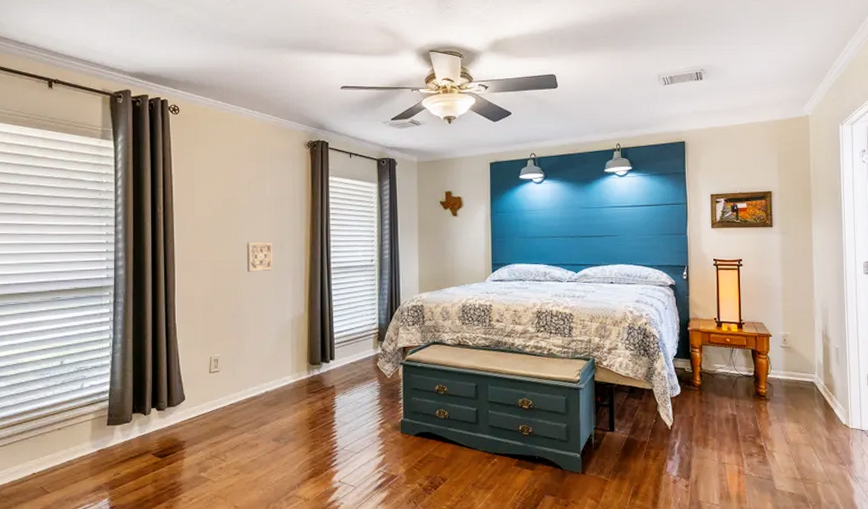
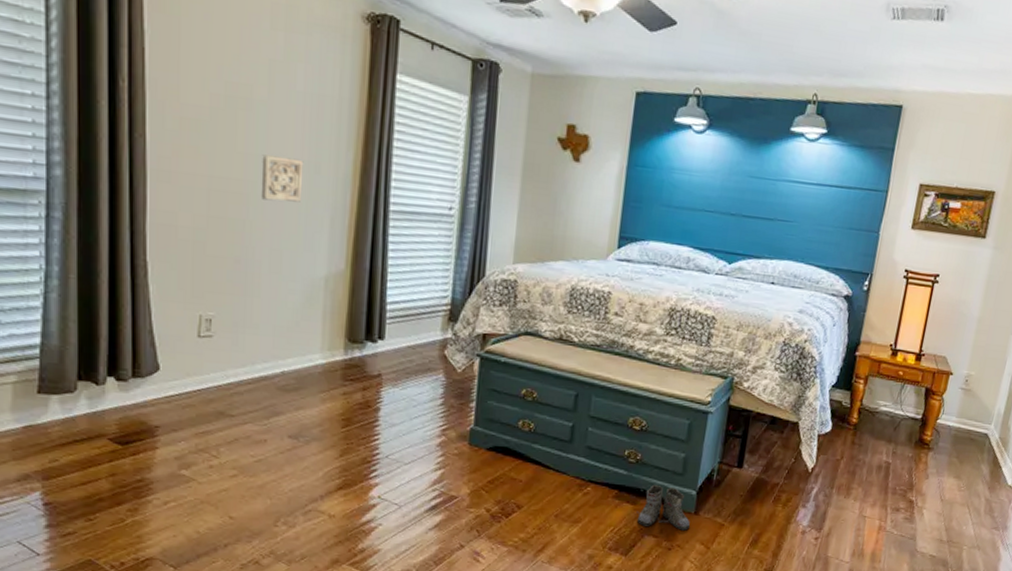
boots: none [535,451,579,489] -> present [636,484,690,531]

